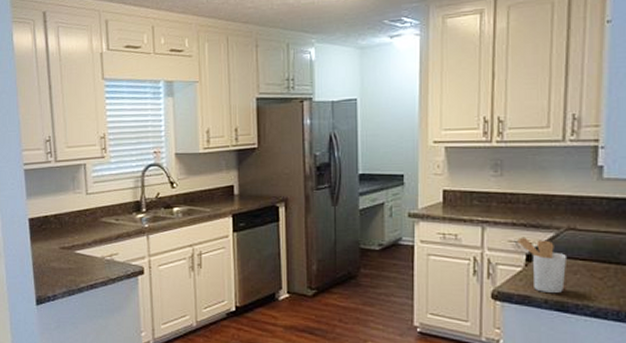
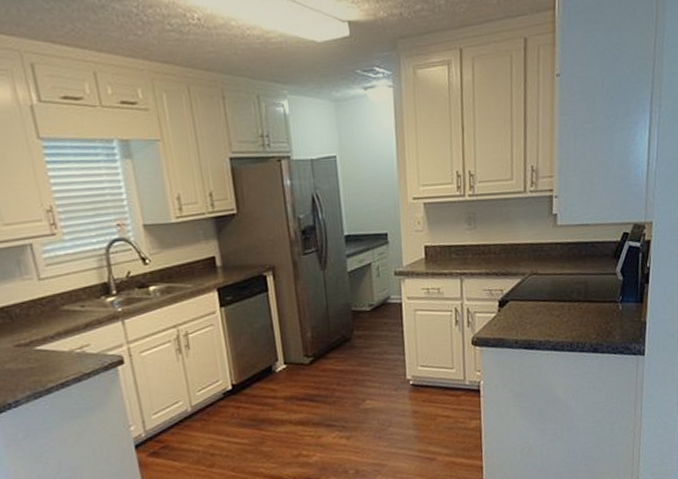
utensil holder: present [516,237,568,294] -> none [489,285,532,334]

